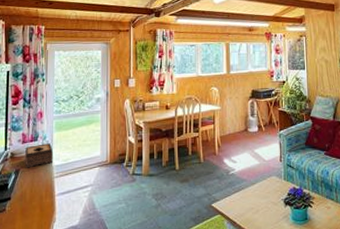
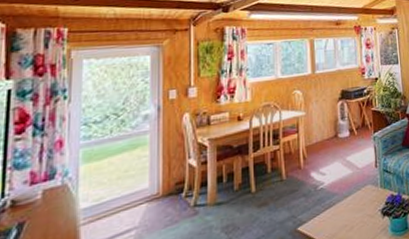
tissue box: present [25,143,54,168] -> none [33,180,80,219]

